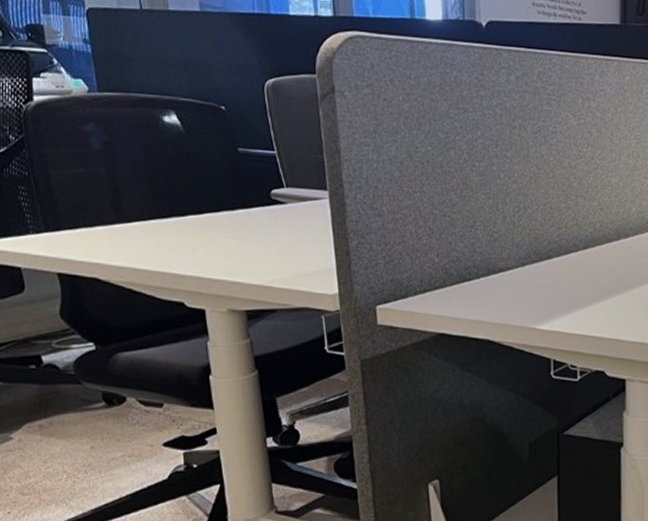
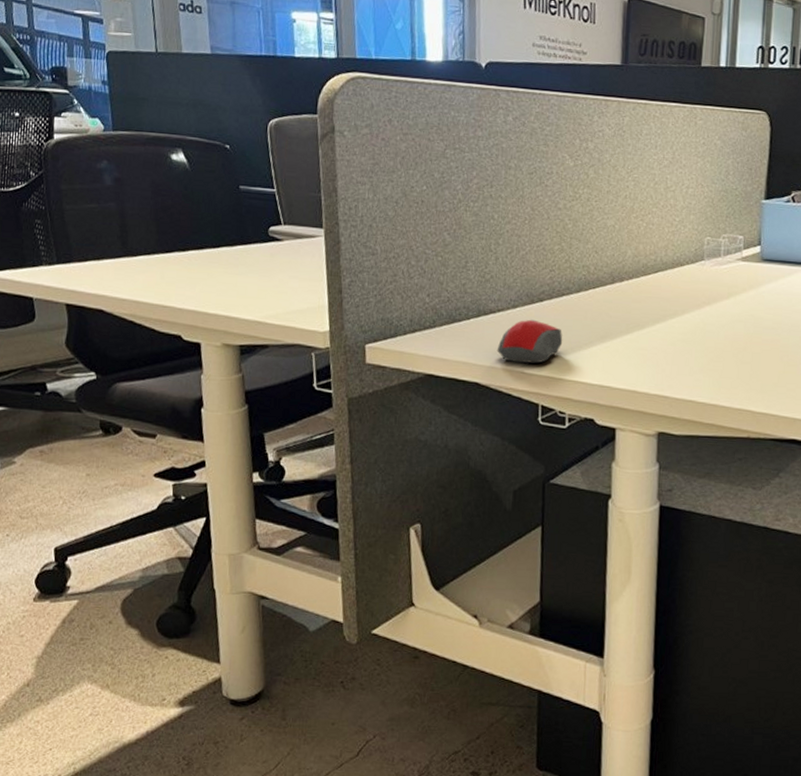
computer mouse: none [507,276,572,319] -> present [497,319,563,364]

